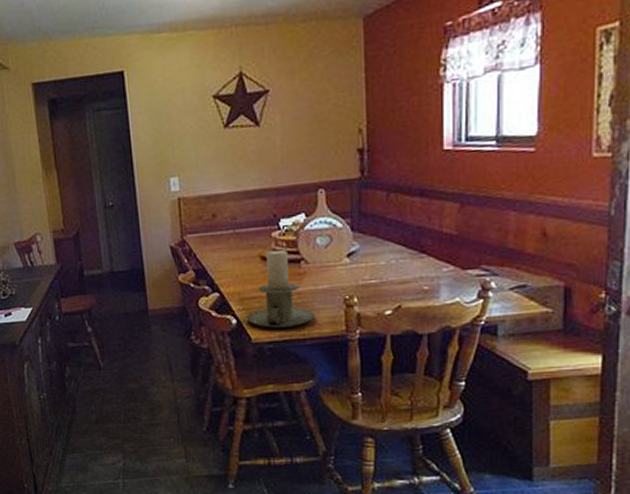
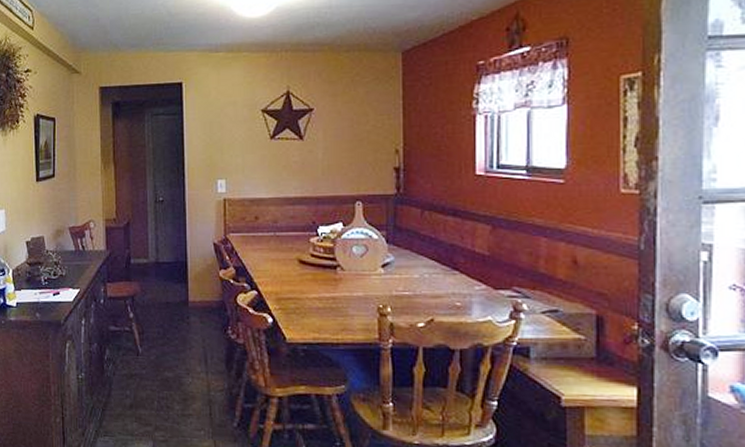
candle holder: present [246,249,316,328] -> none [282,255,350,331]

